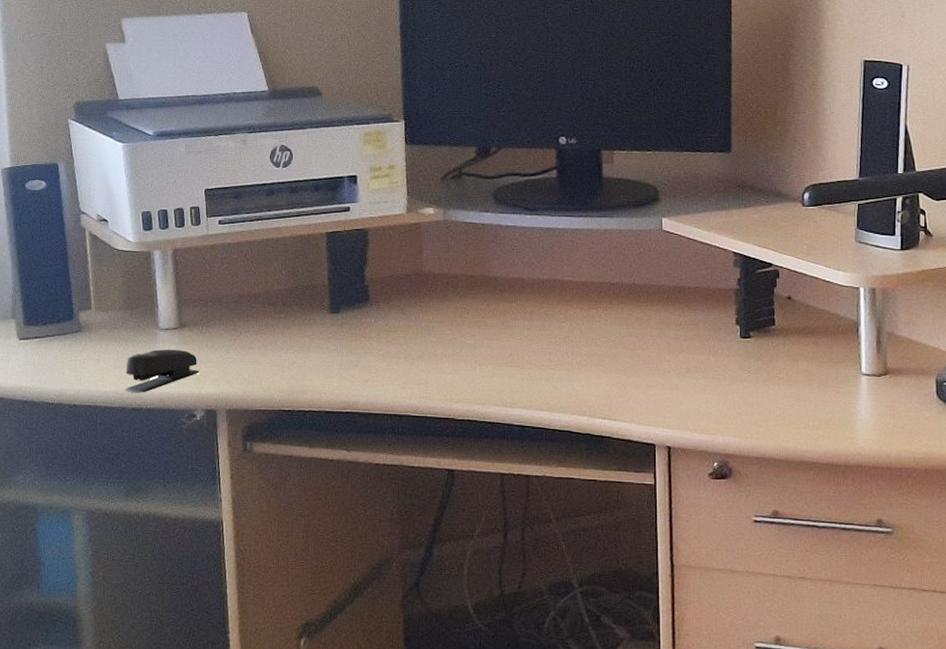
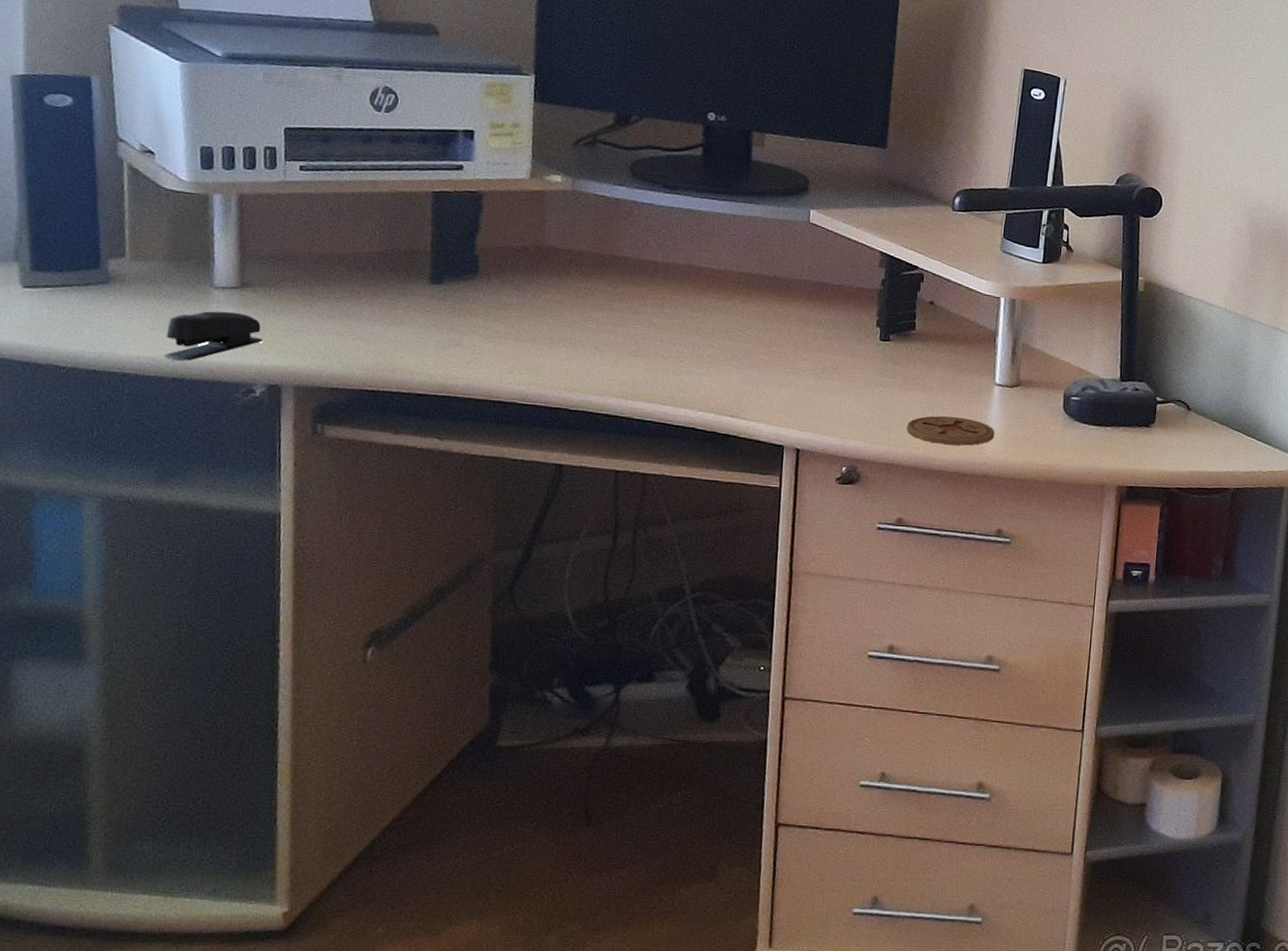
coaster: none [774,408,866,437] -> present [906,416,995,446]

